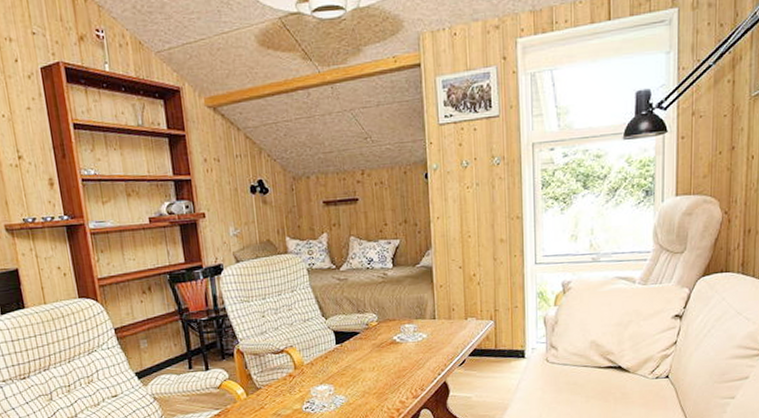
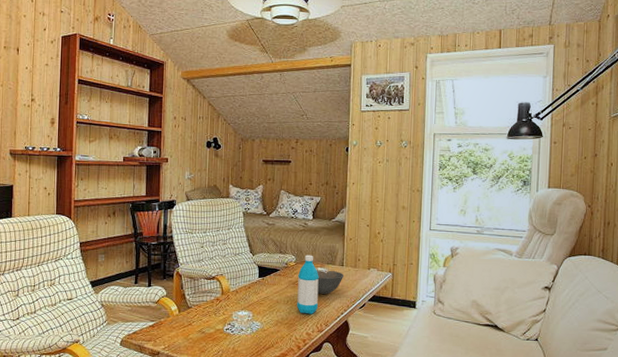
water bottle: none [382,310,410,380] -> present [297,255,319,314]
bowl: none [403,325,438,355] -> present [316,270,344,294]

